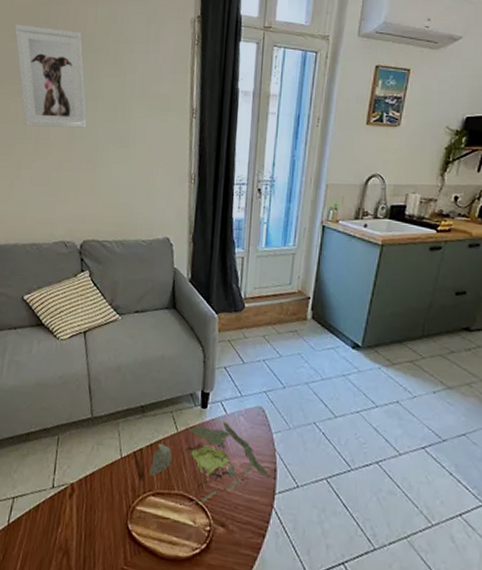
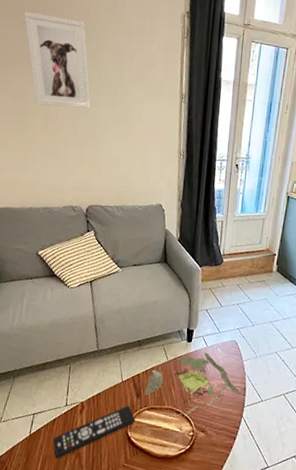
remote control: none [35,489,136,557] -> present [53,405,135,459]

